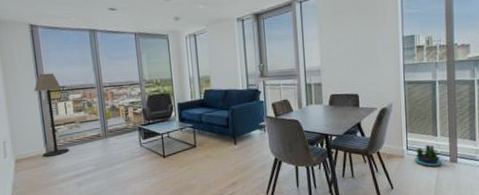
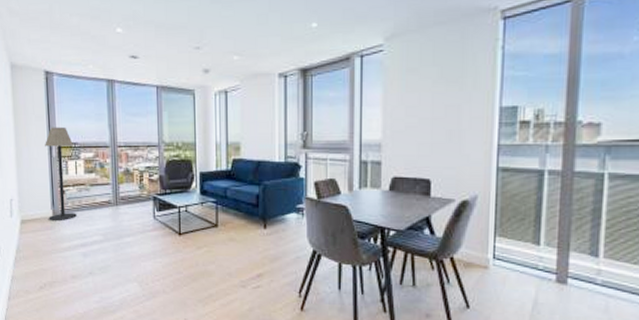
potted plant: present [414,144,444,167] -> none [503,255,547,286]

